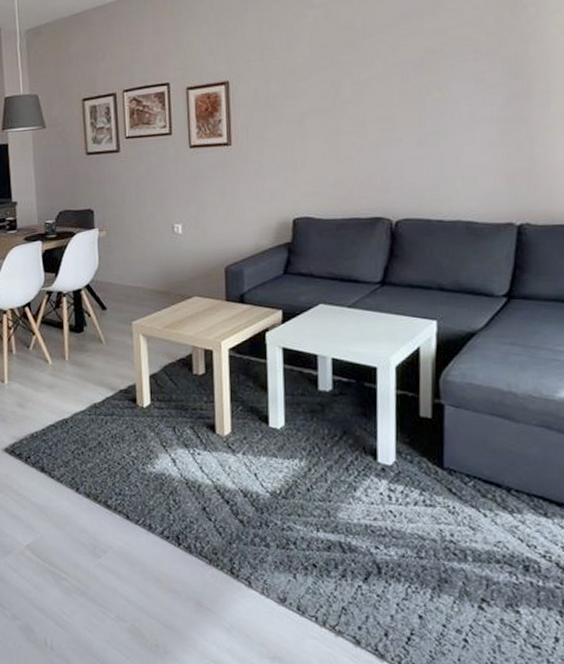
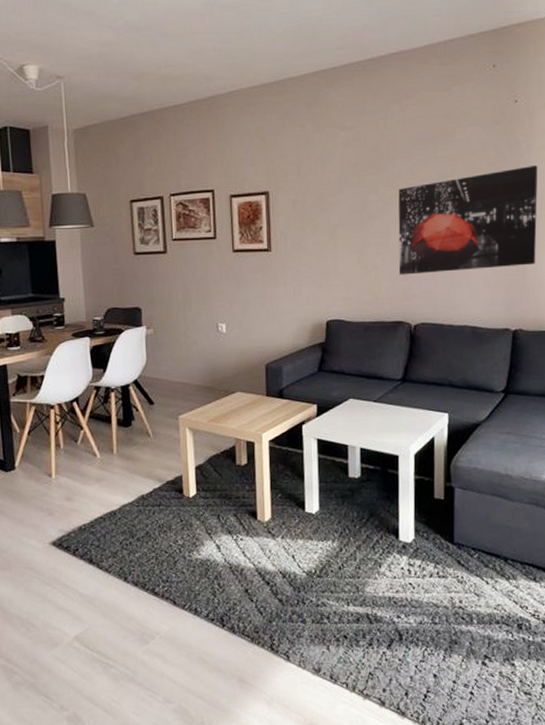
wall art: none [376,32,551,166] -> present [398,166,538,275]

